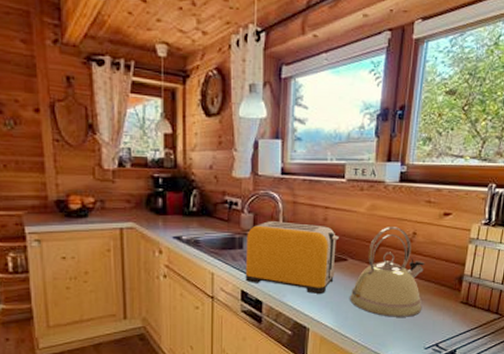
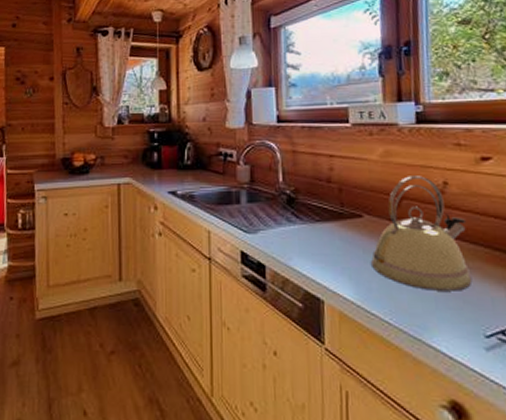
toaster: present [245,221,339,294] -> none [244,173,350,257]

